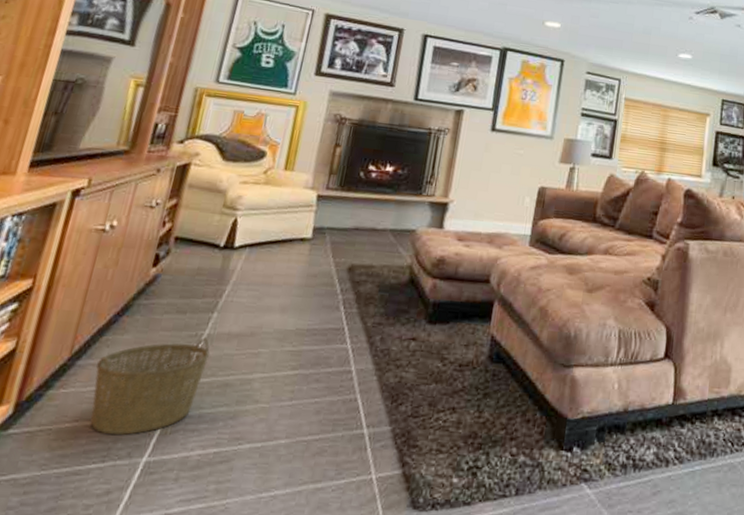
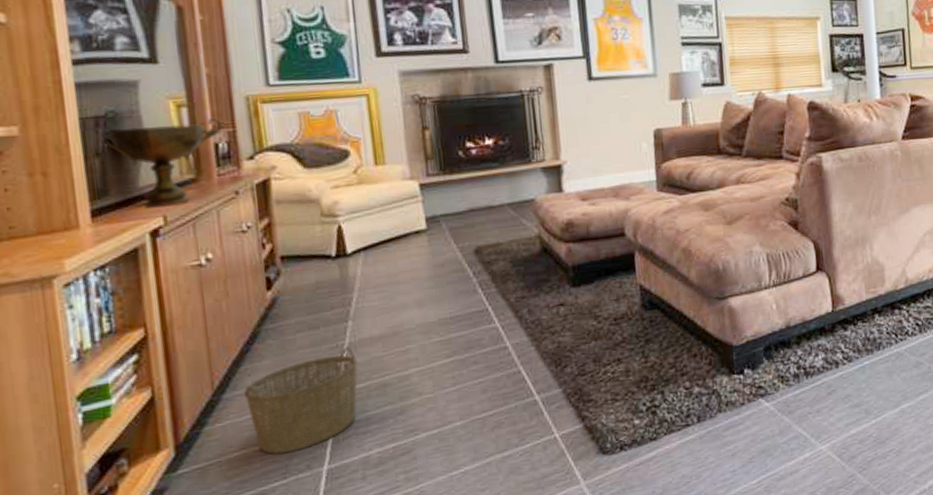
trophy: none [63,95,168,172] -> present [101,117,223,209]

